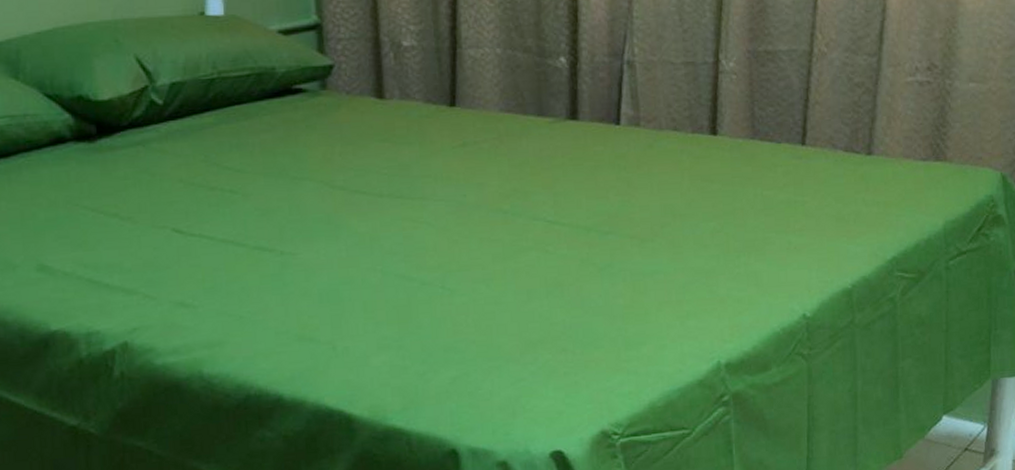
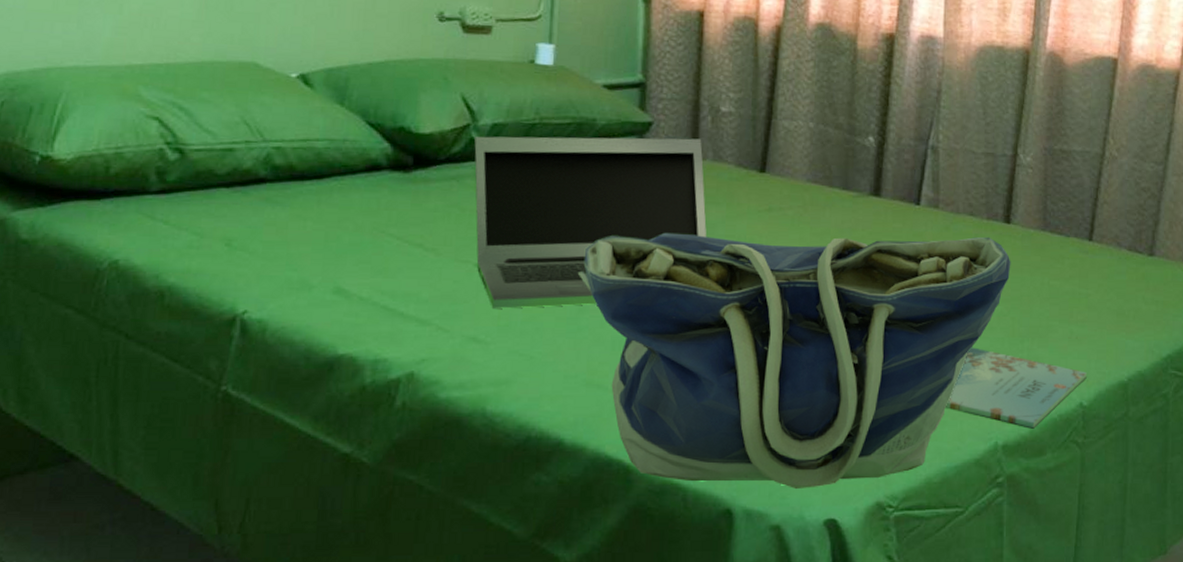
laptop: none [154,77,402,272] -> present [474,136,707,309]
tote bag: none [276,151,721,426] -> present [577,232,1011,488]
magazine: none [664,267,808,345] -> present [946,347,1087,429]

